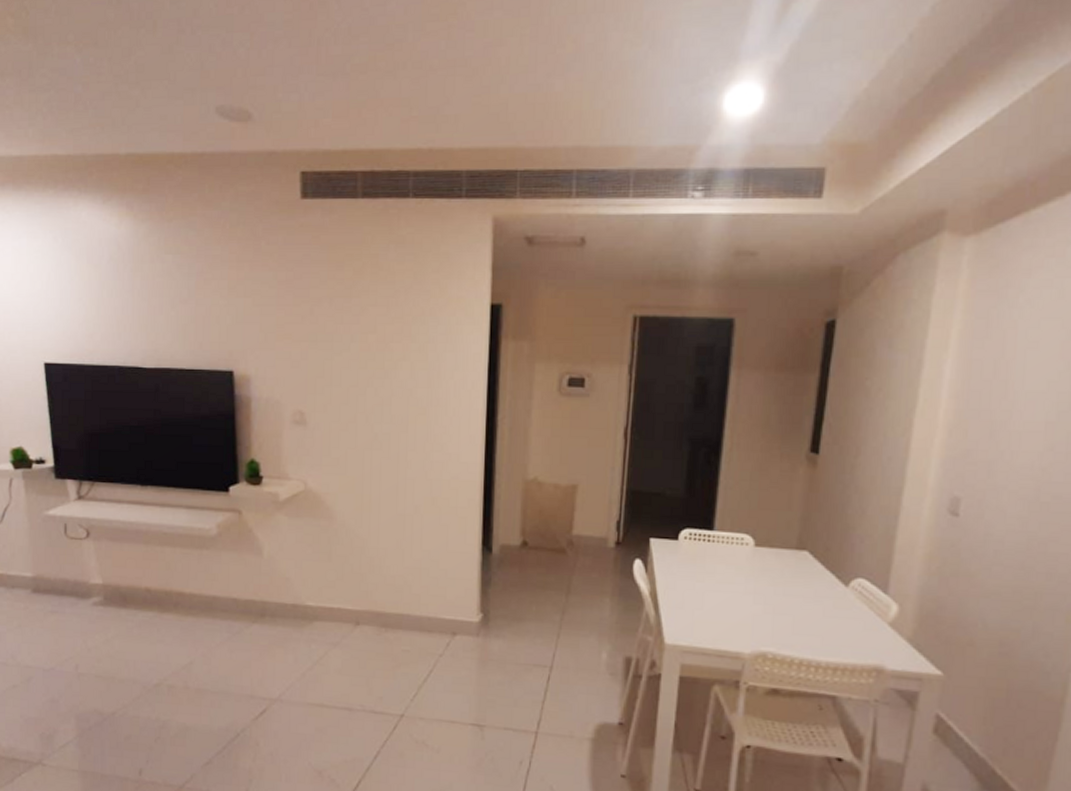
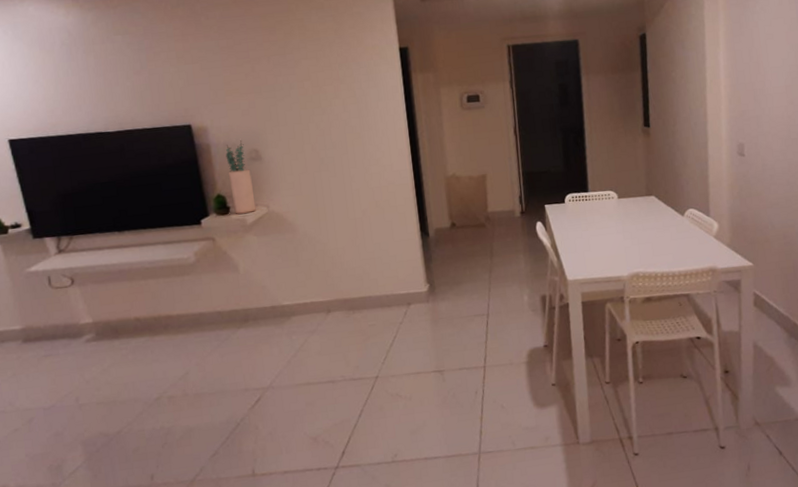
vase: none [266,397,292,488] -> present [225,140,256,215]

